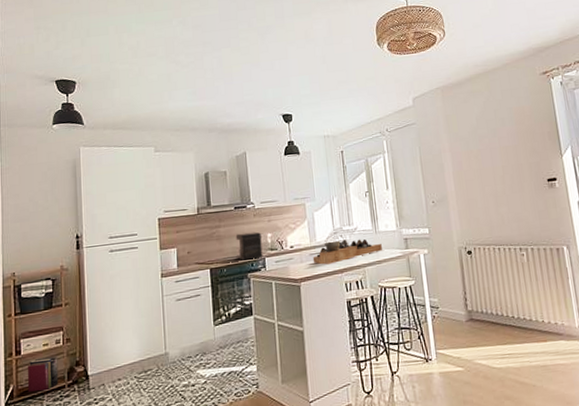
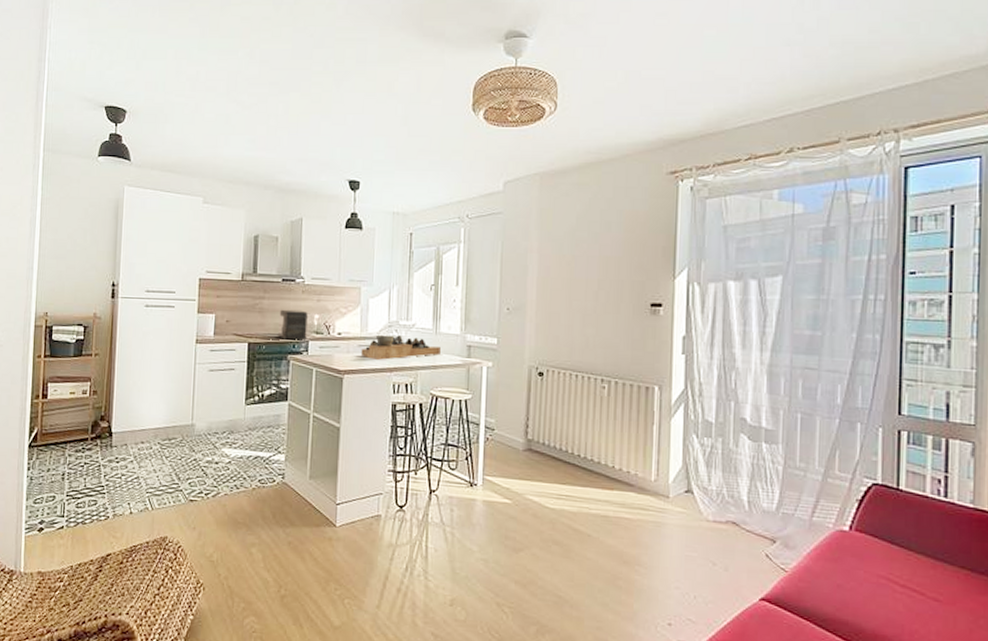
books: present [27,356,59,392] -> none [51,405,83,440]

